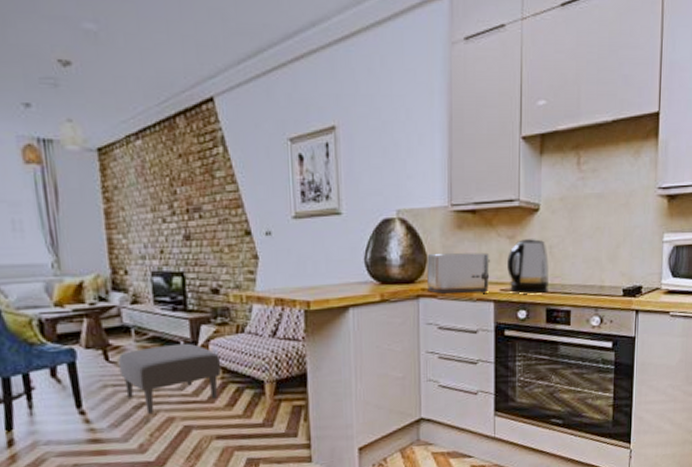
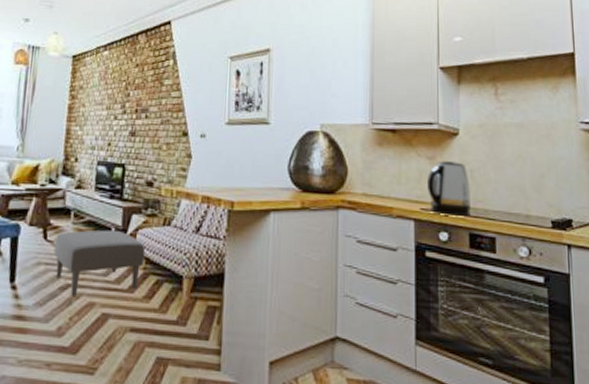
toaster: present [427,252,490,295] -> none [347,166,410,210]

